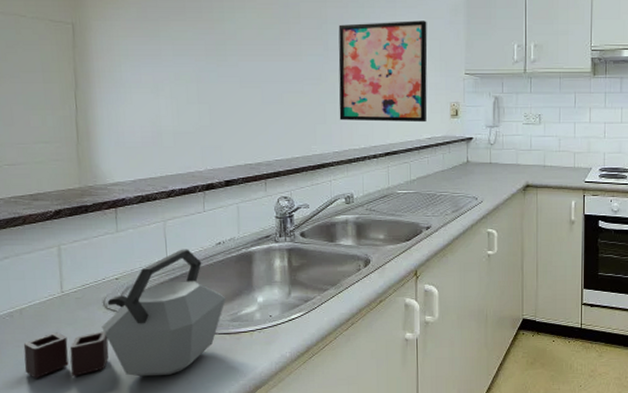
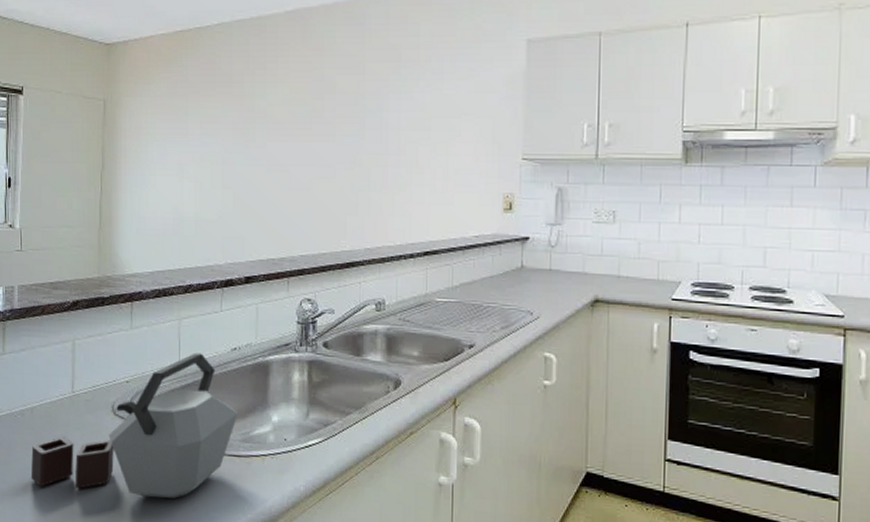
wall art: present [338,20,428,123] -> none [373,95,479,217]

